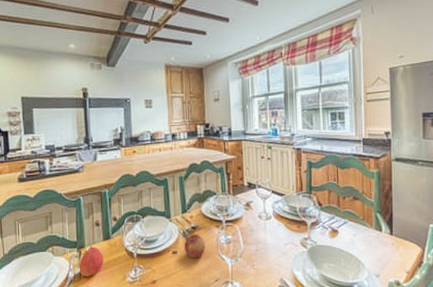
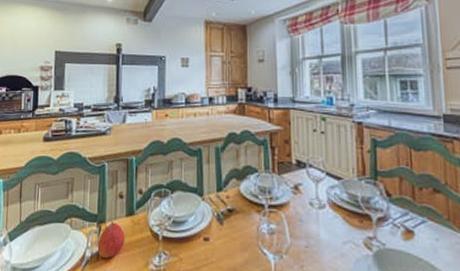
apple: present [184,234,206,258] -> none [218,218,244,249]

